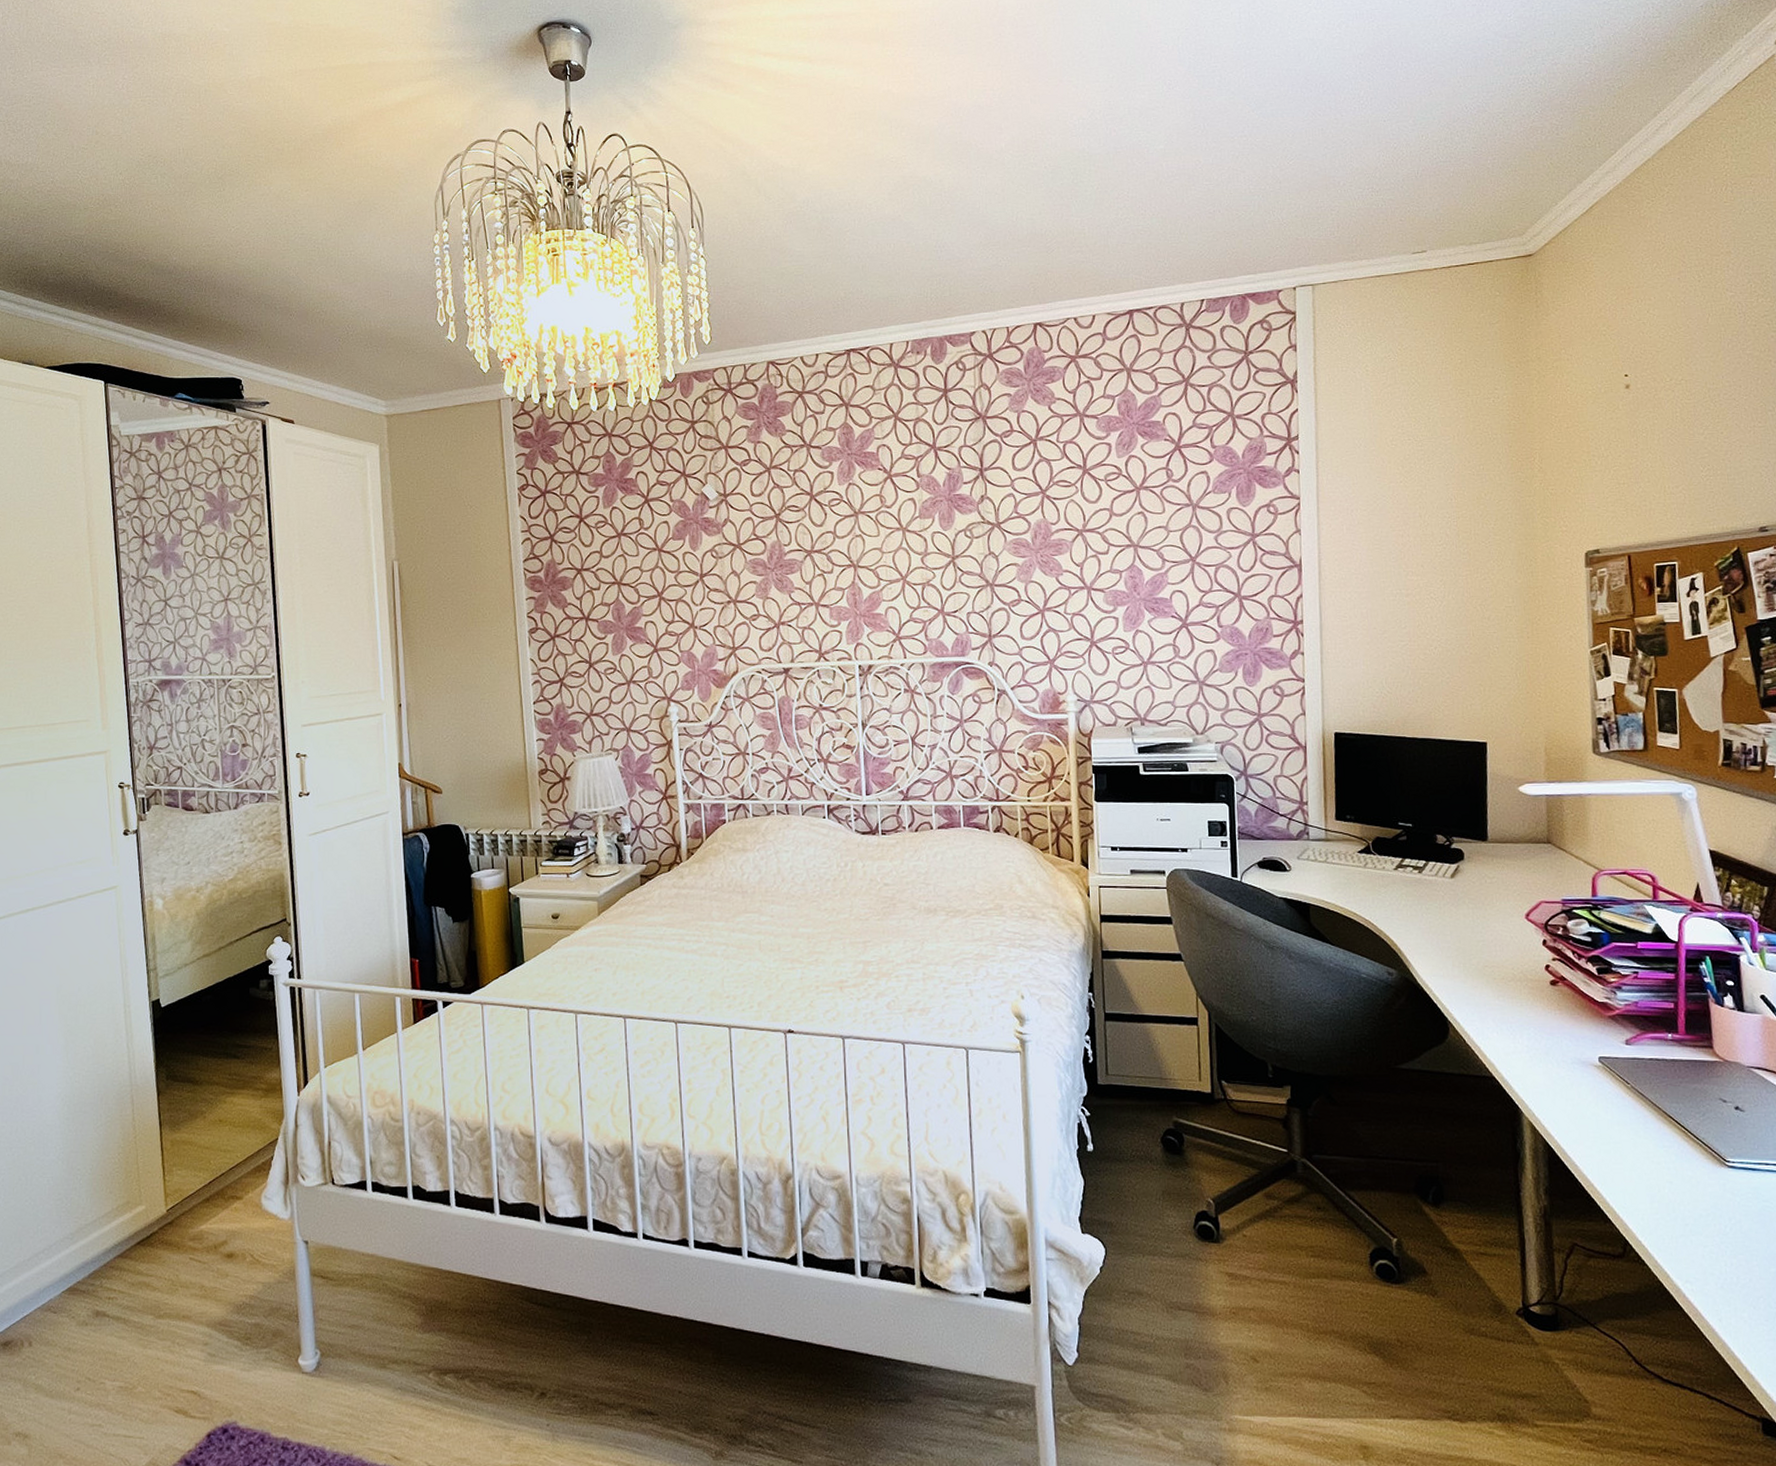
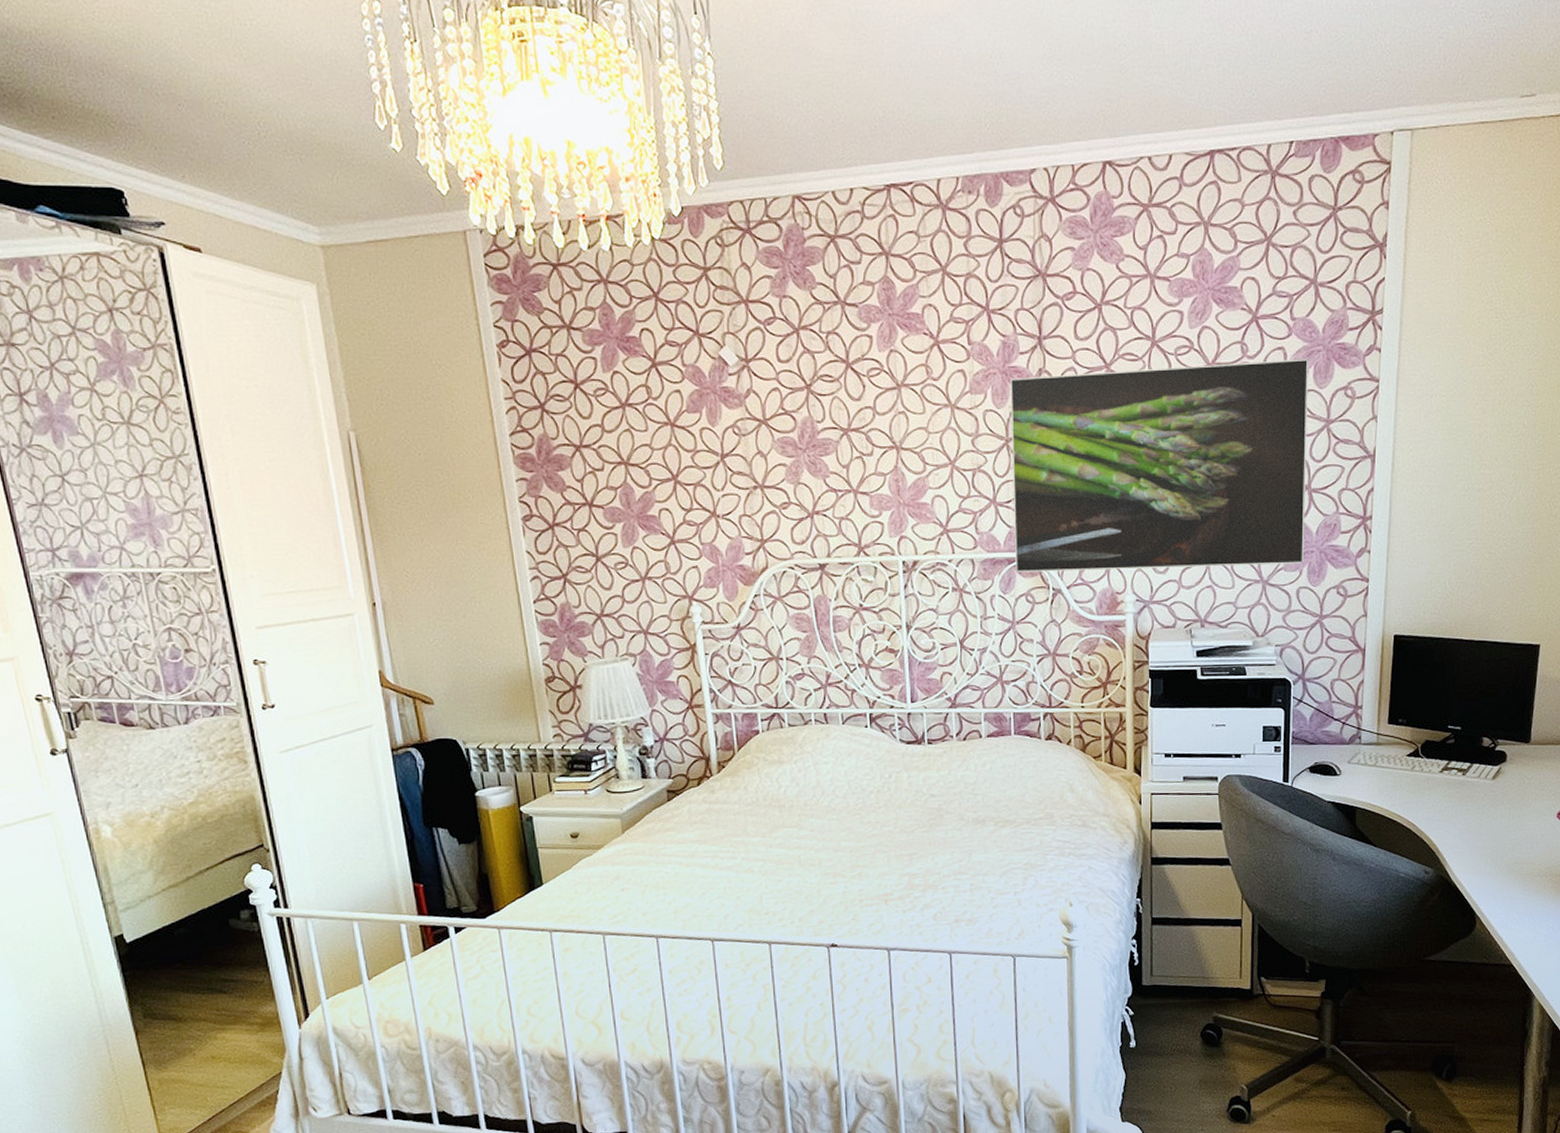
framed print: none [955,481,1239,675] -> present [1010,359,1309,572]

